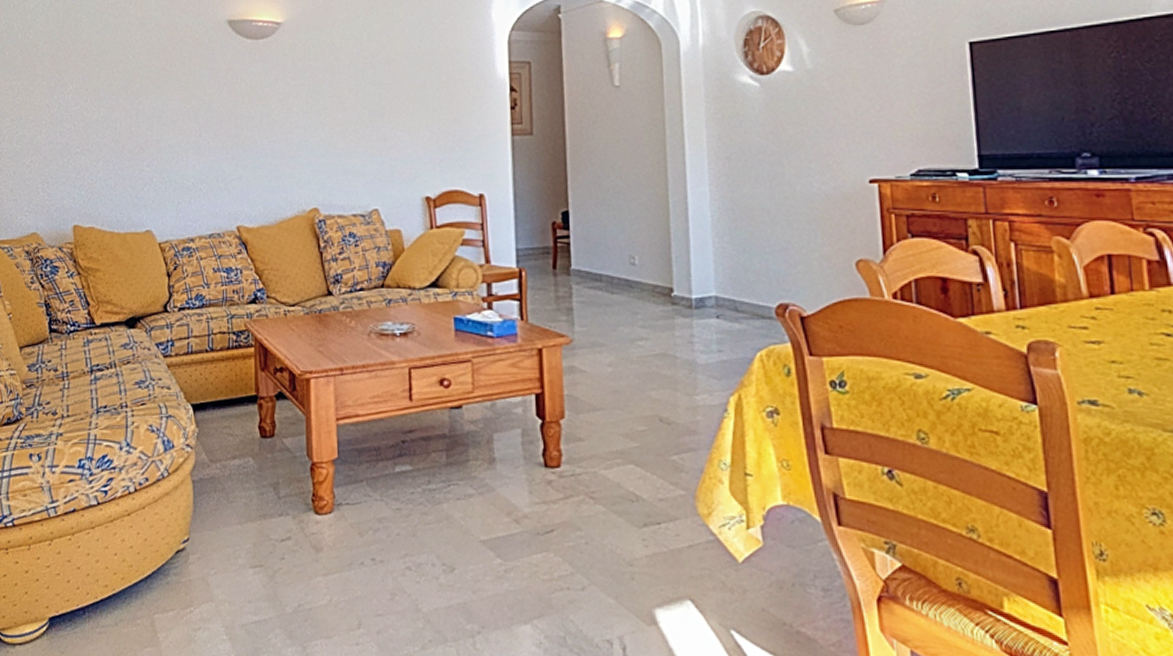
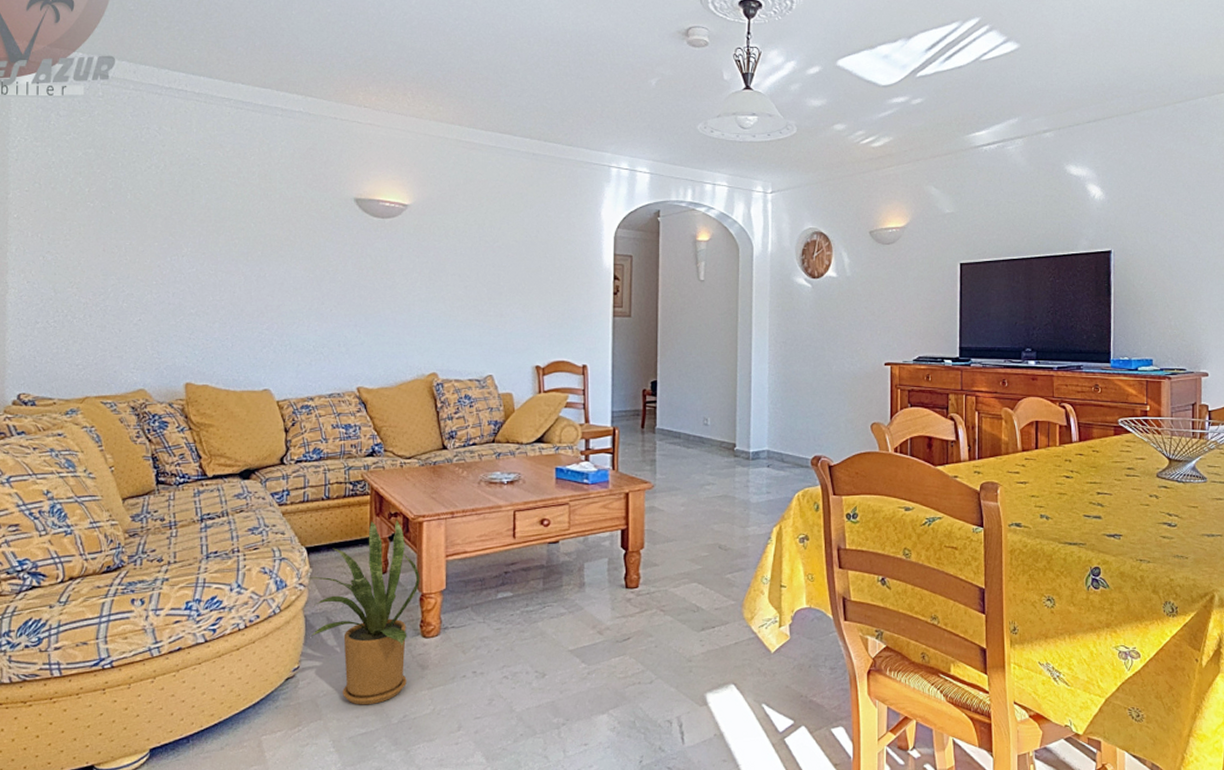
house plant: none [195,376,310,589] -> present [308,520,420,705]

